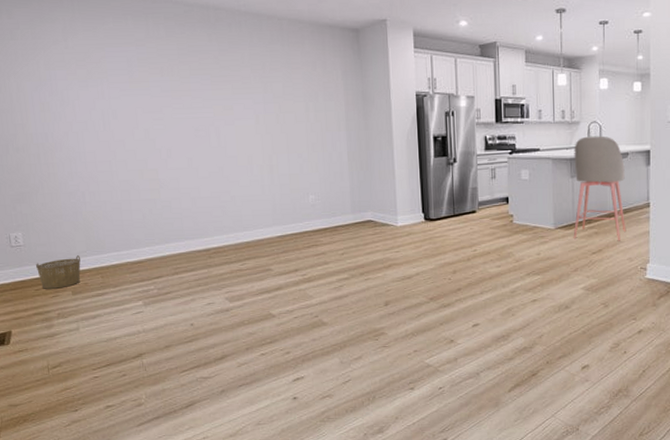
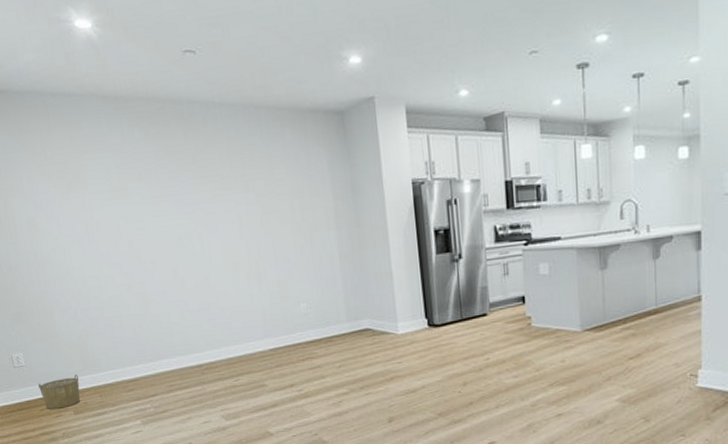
bar stool: present [573,136,626,241] -> none [603,216,672,344]

